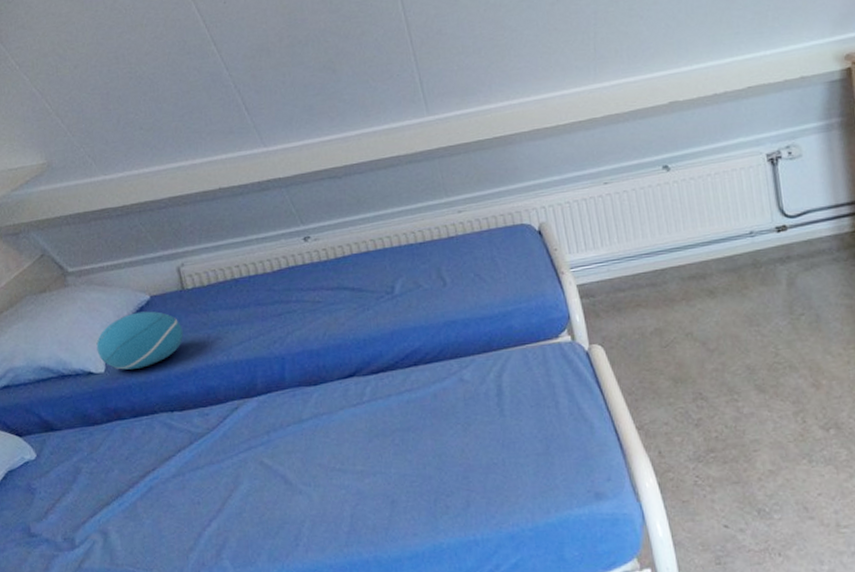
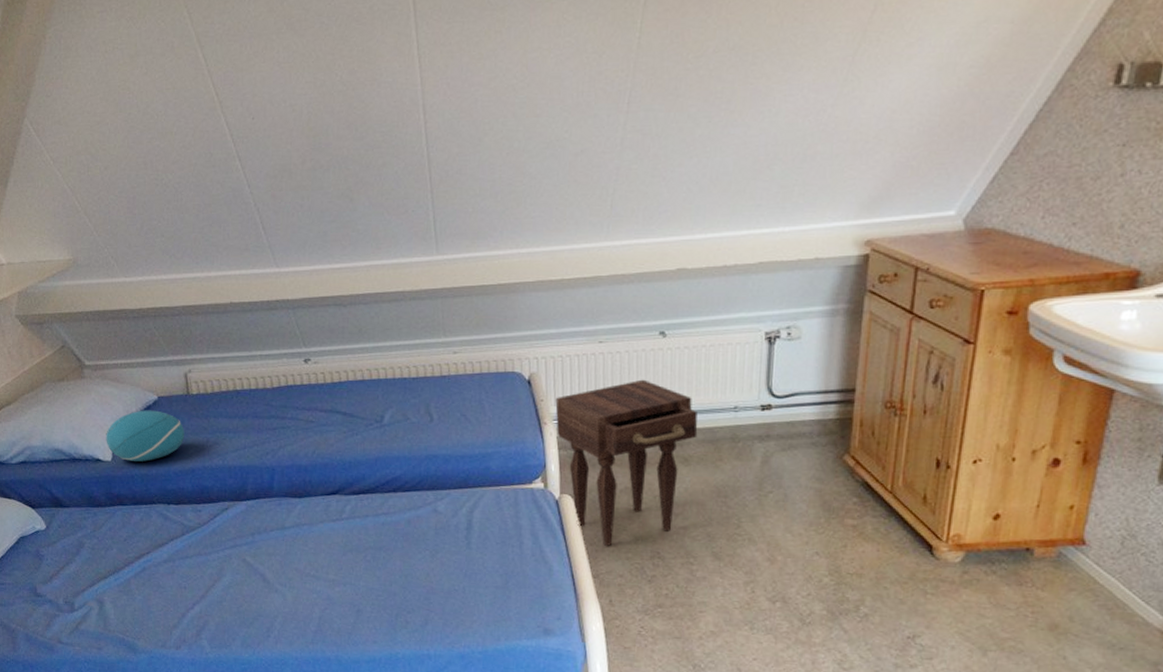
nightstand: none [569,215,719,394] -> present [555,379,698,546]

